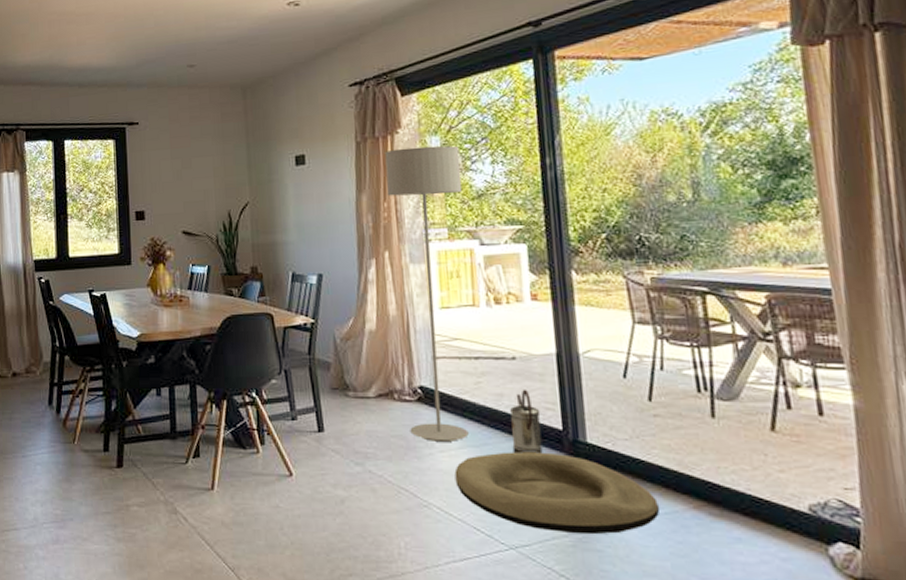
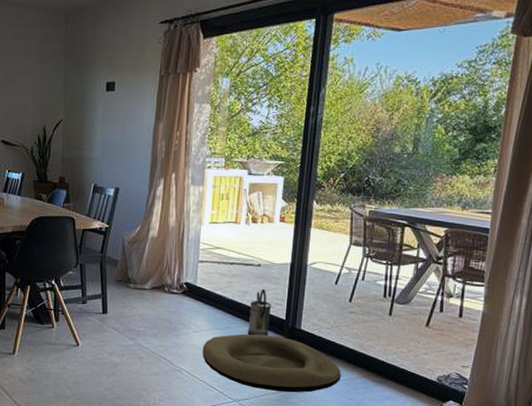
floor lamp: present [385,145,469,443] -> none [174,85,244,326]

